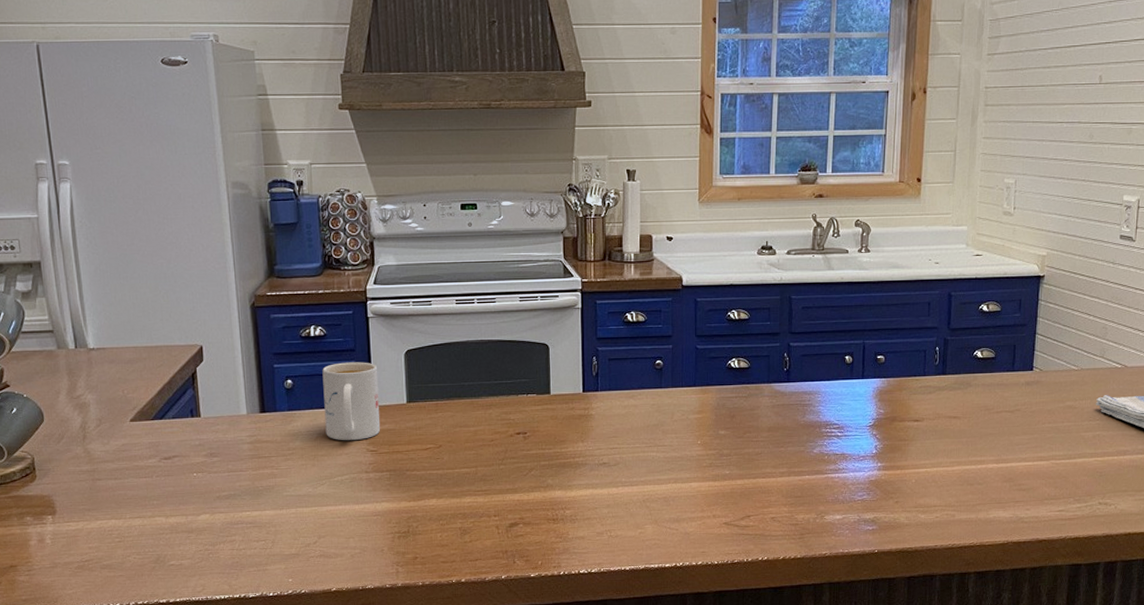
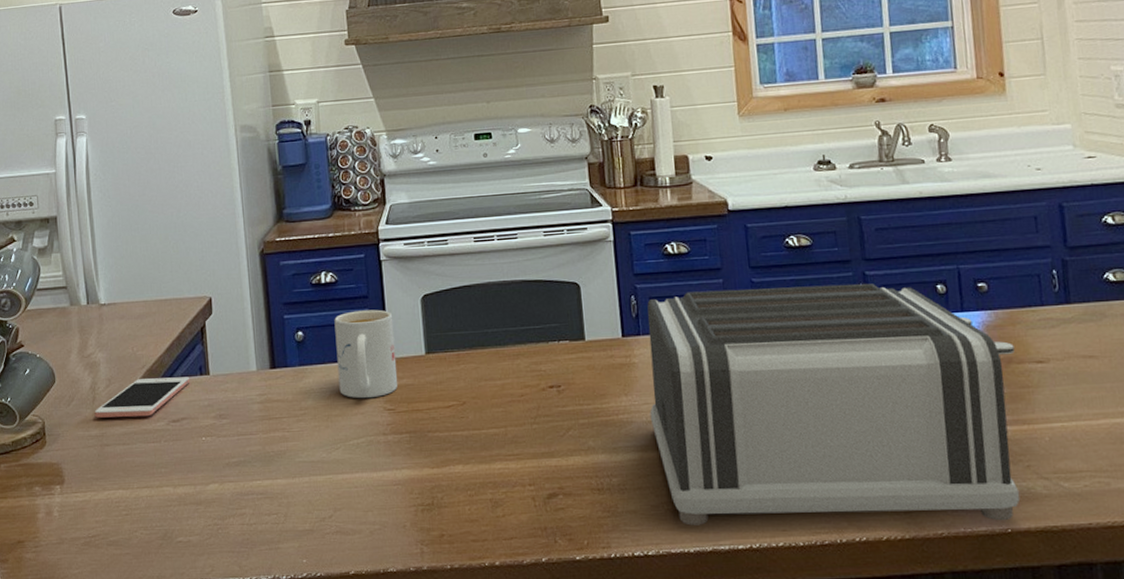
cell phone: none [85,418,182,455] -> present [94,377,190,418]
toaster: none [601,353,899,549] -> present [647,284,1021,526]

